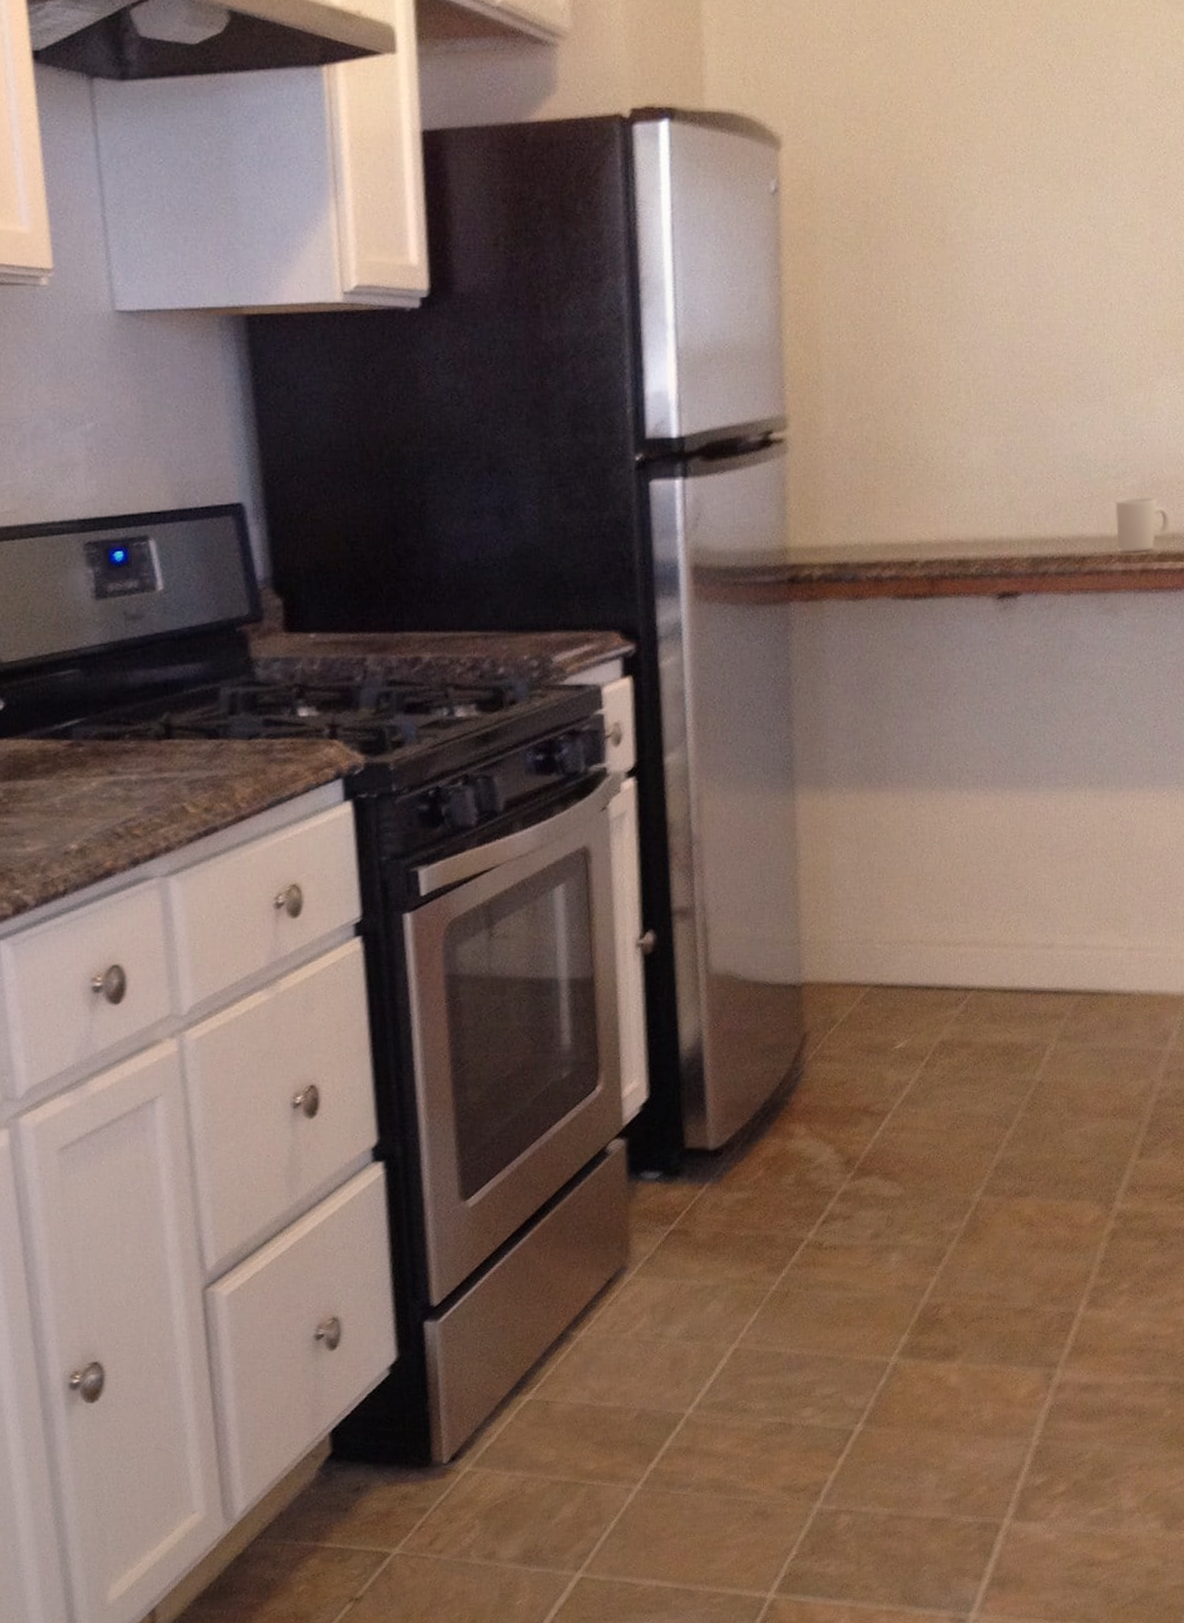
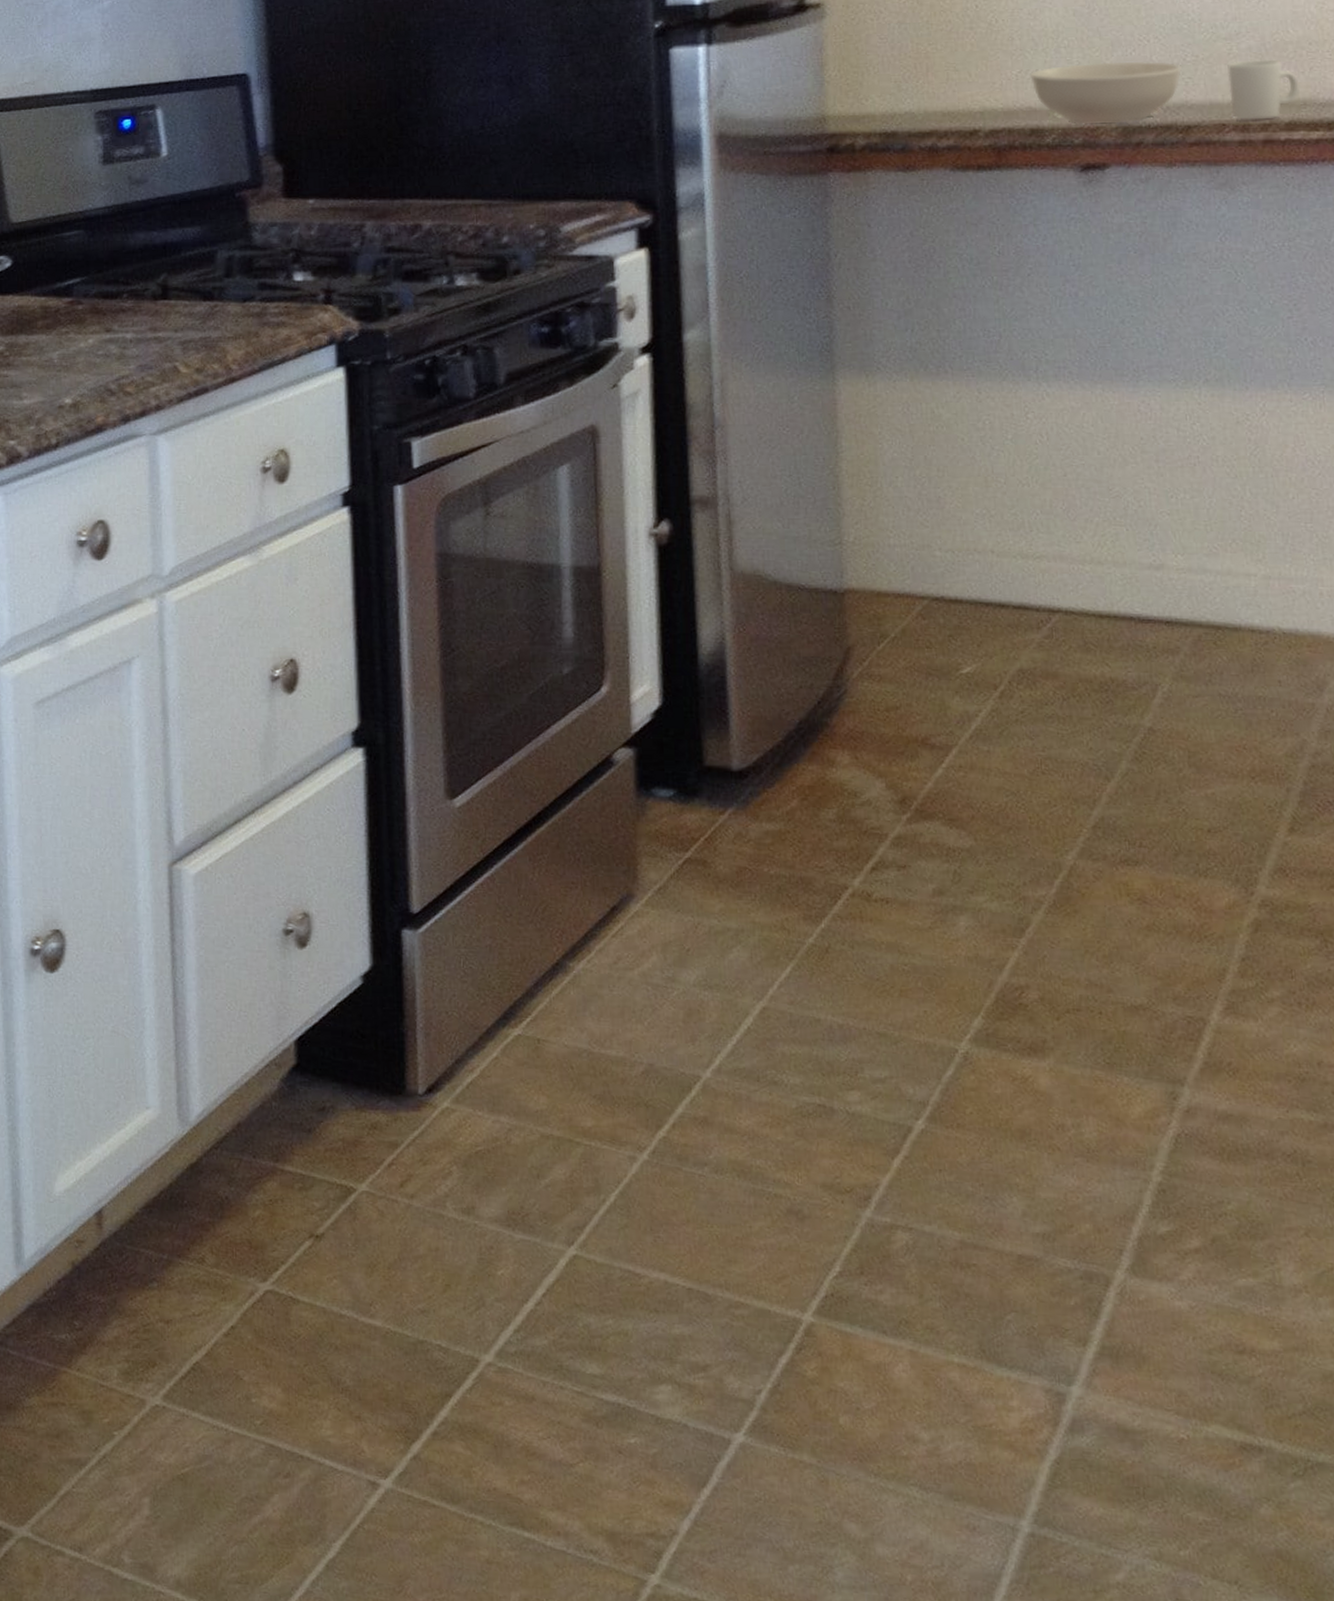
bowl: none [959,498,1080,556] -> present [1030,62,1182,125]

